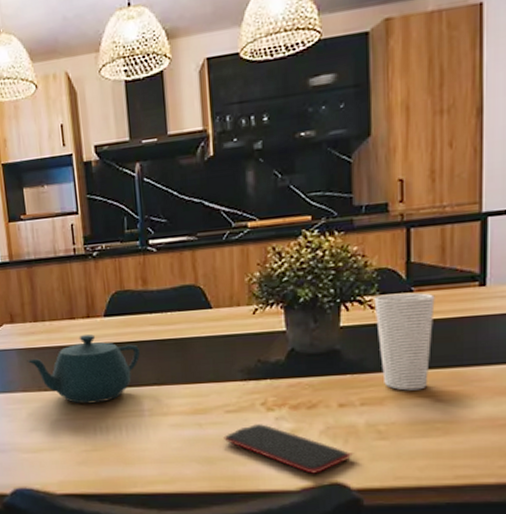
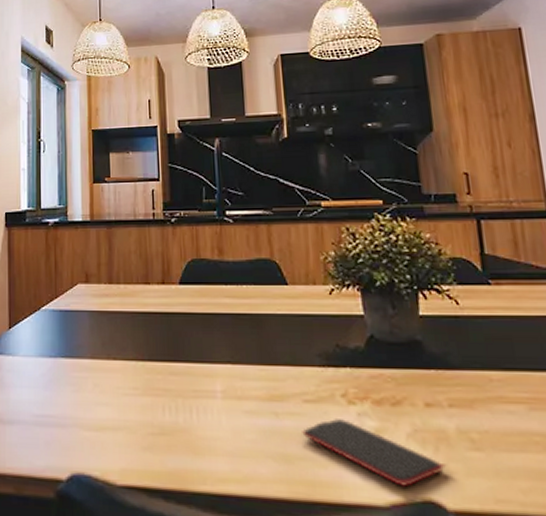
teapot: present [27,334,140,404] -> none [98,302,214,379]
cup: present [374,292,435,391] -> none [451,285,519,395]

